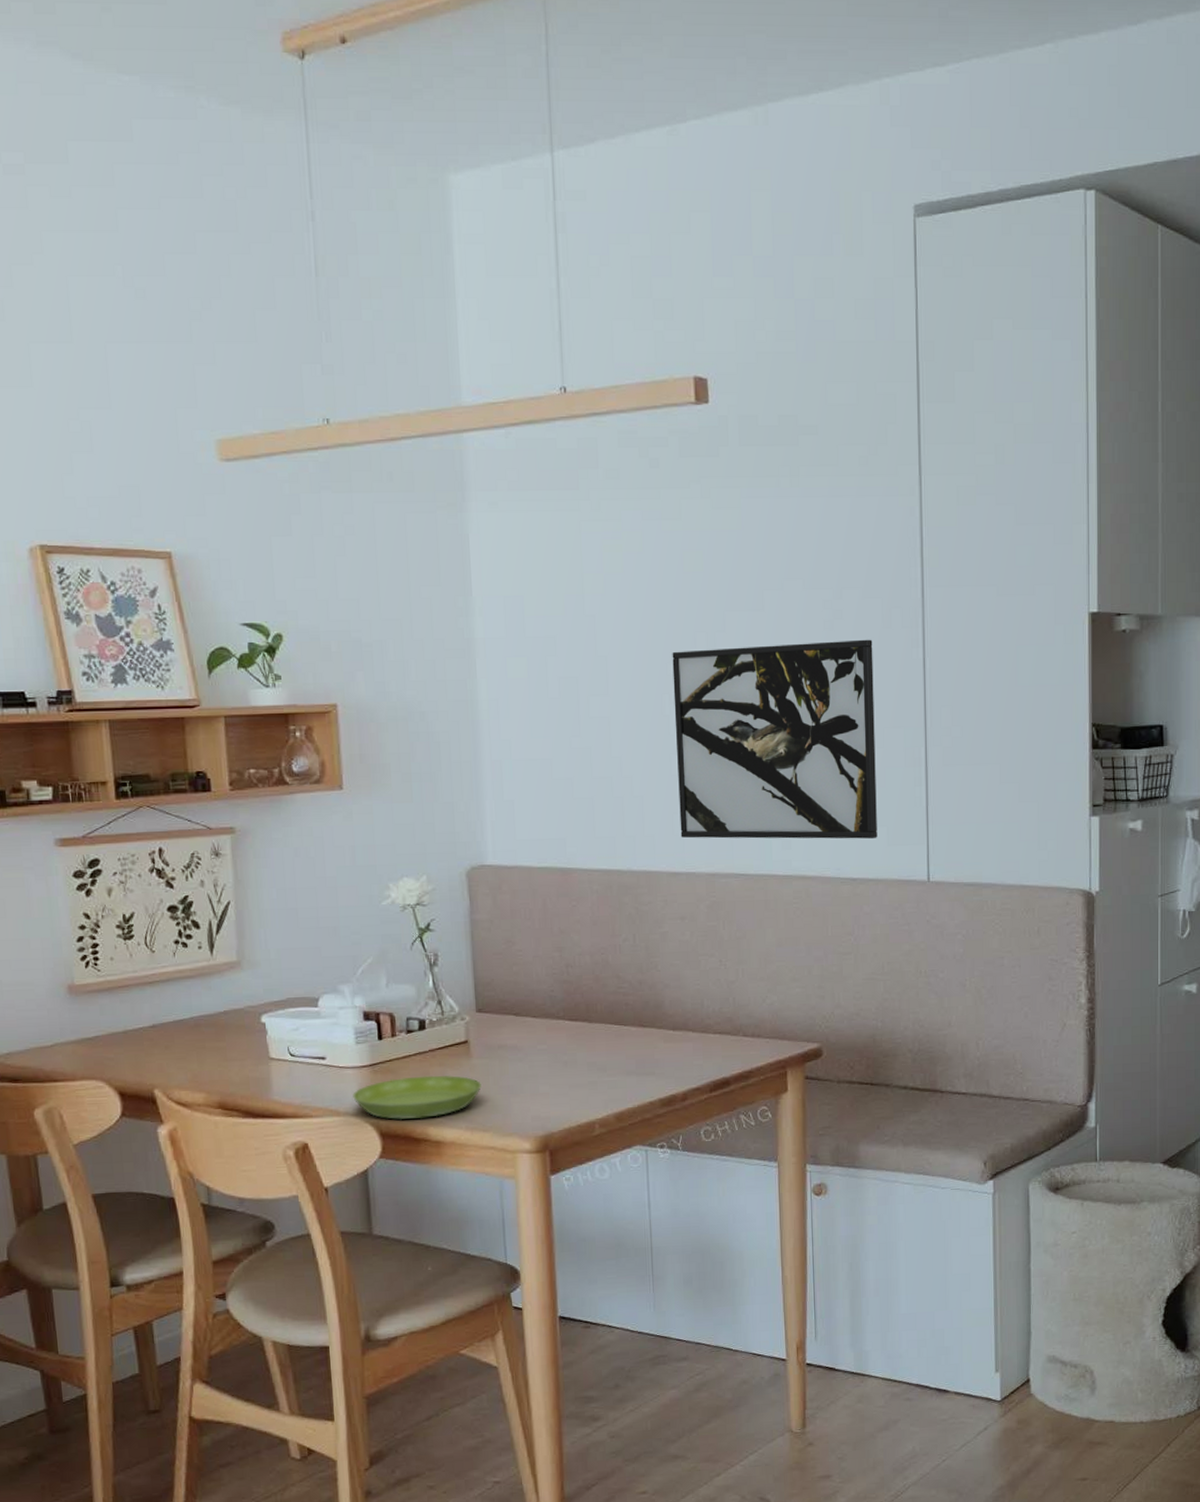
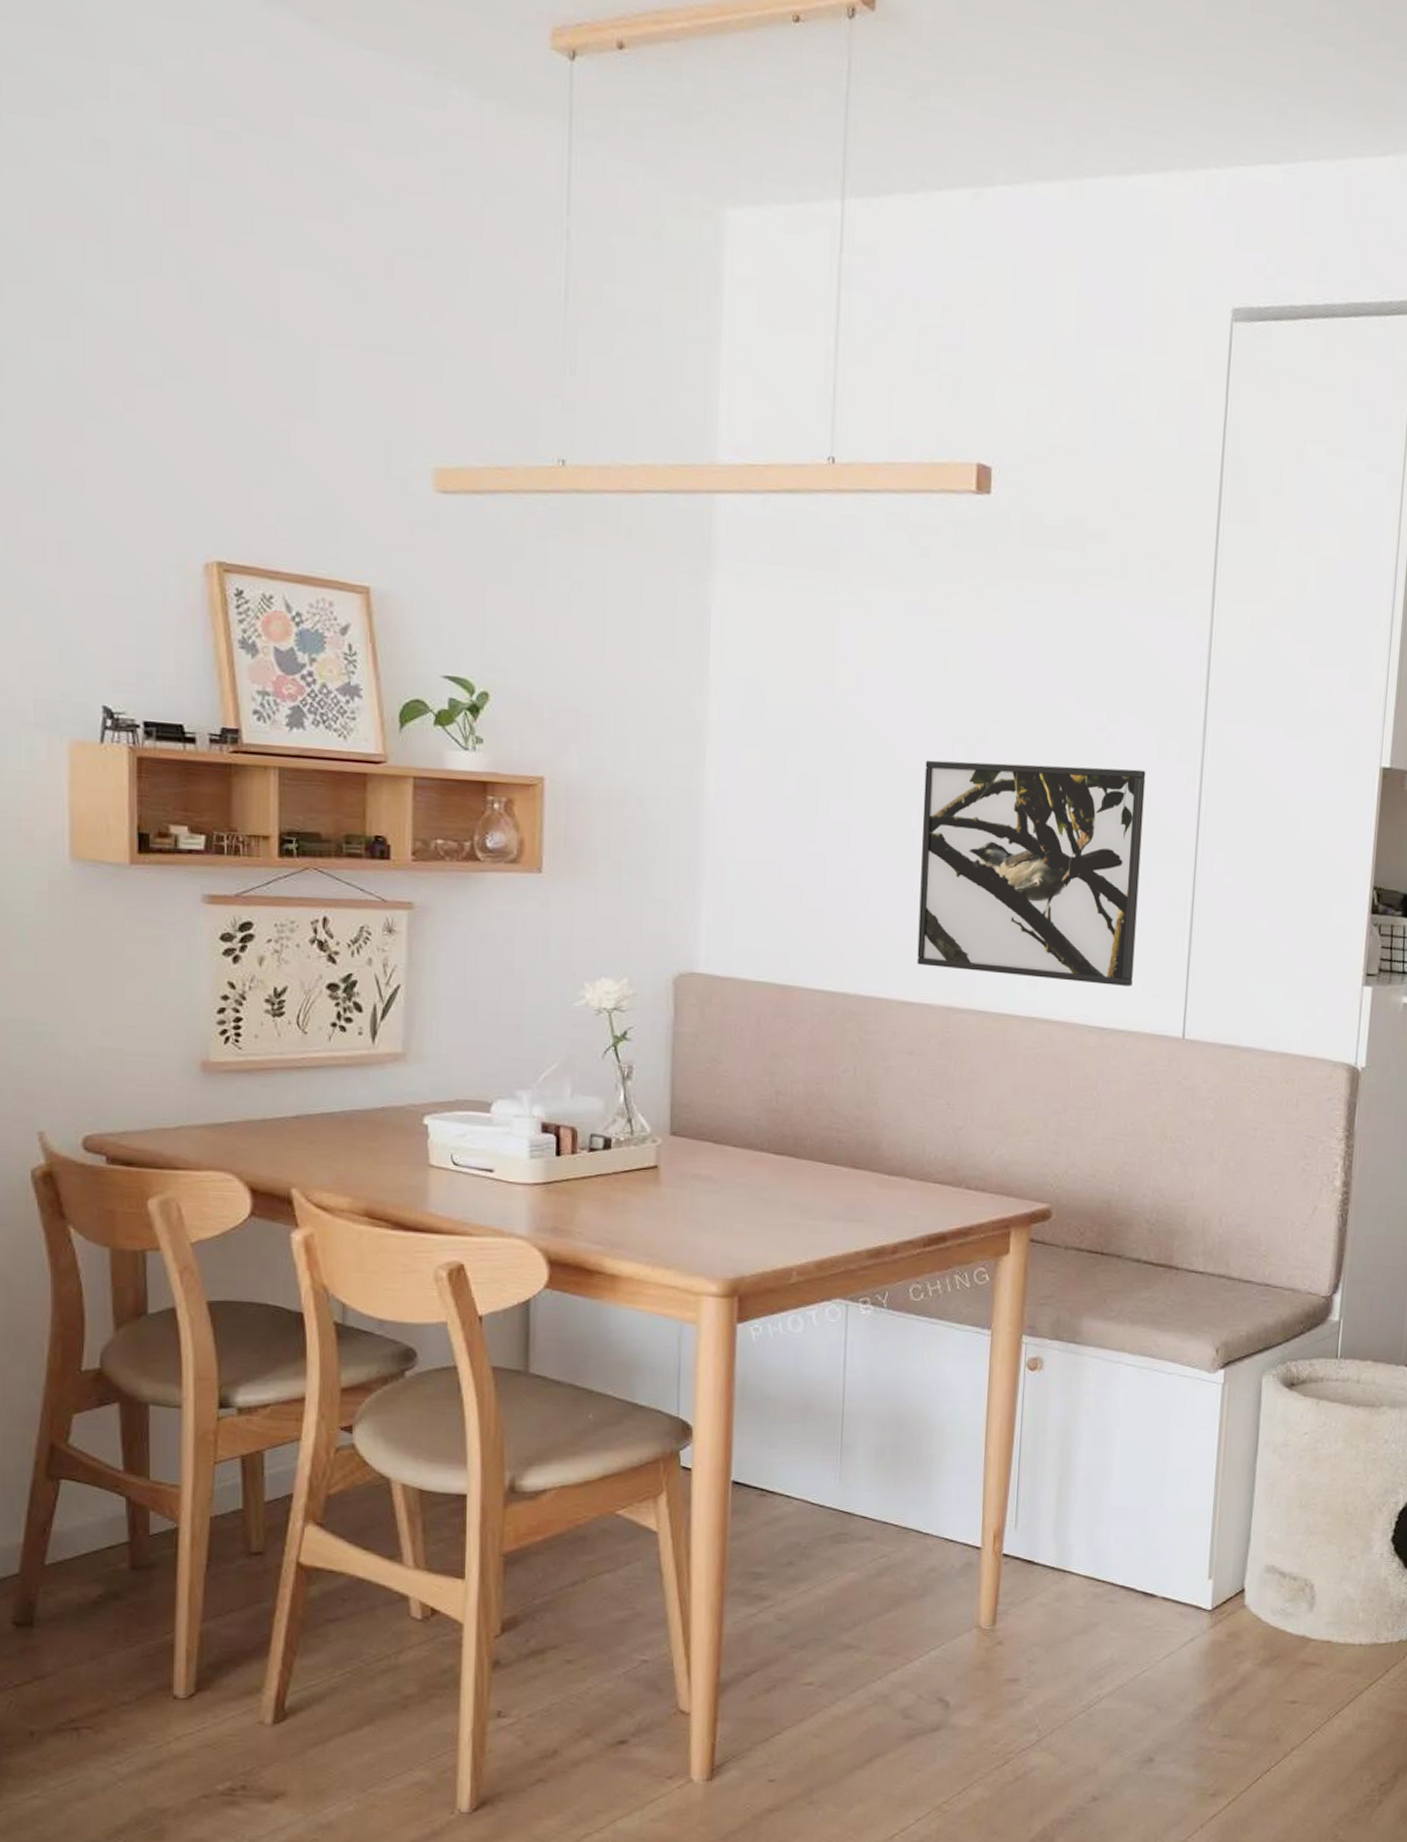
saucer: present [353,1075,482,1120] -> none [521,1200,669,1249]

